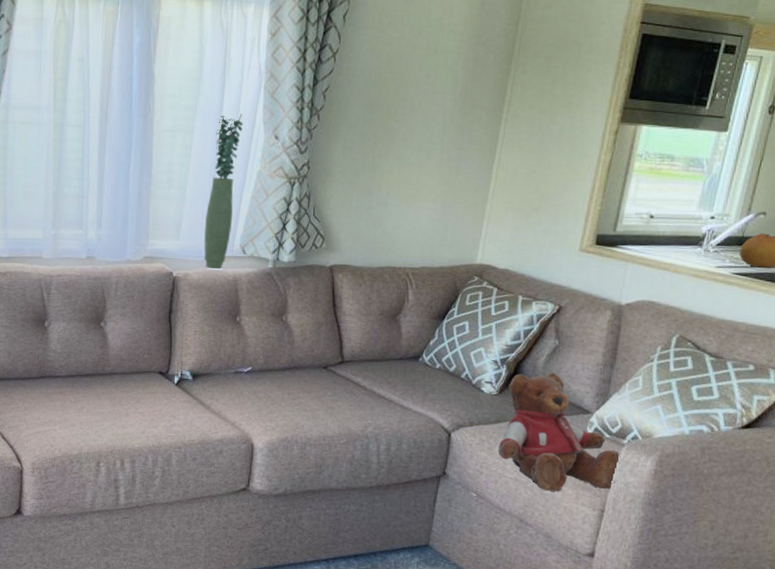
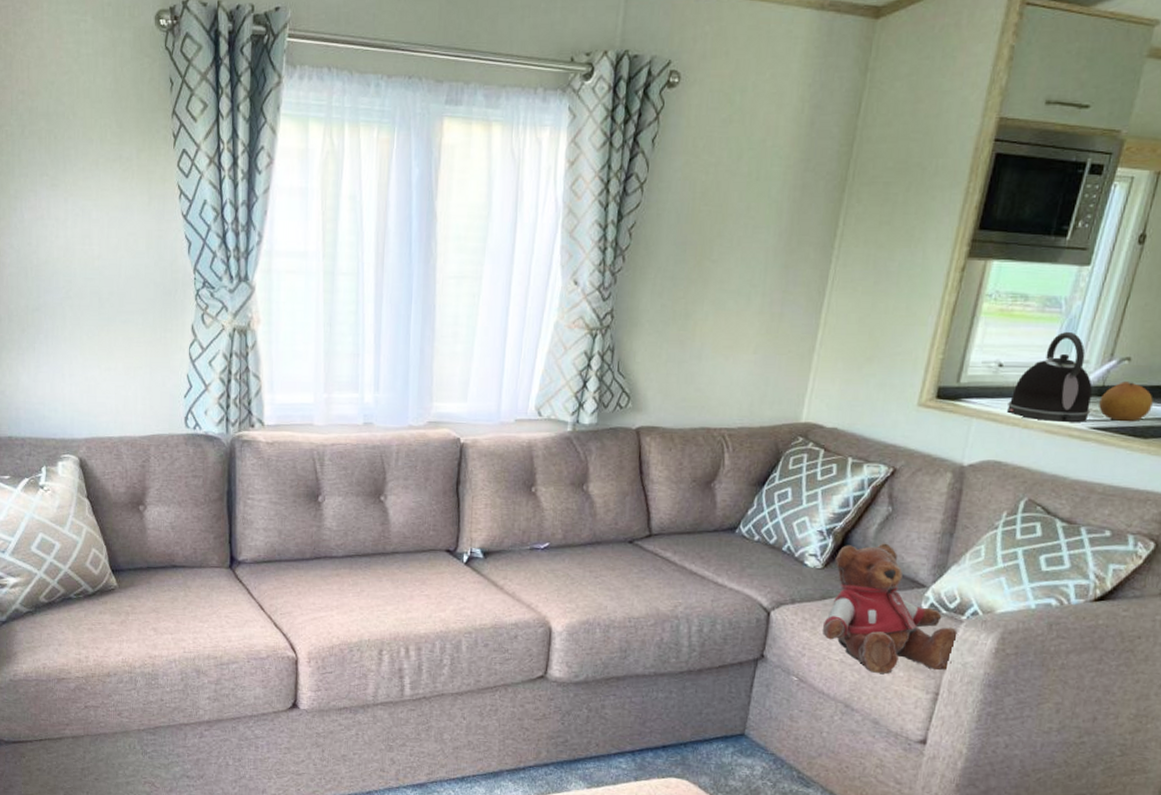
vase: present [204,113,243,270] -> none [494,256,538,435]
kettle: none [659,188,733,268] -> present [1007,331,1092,422]

